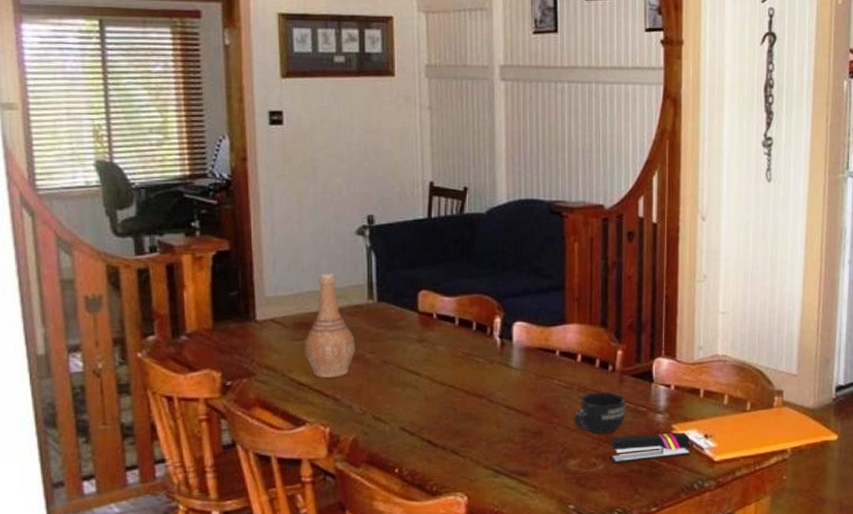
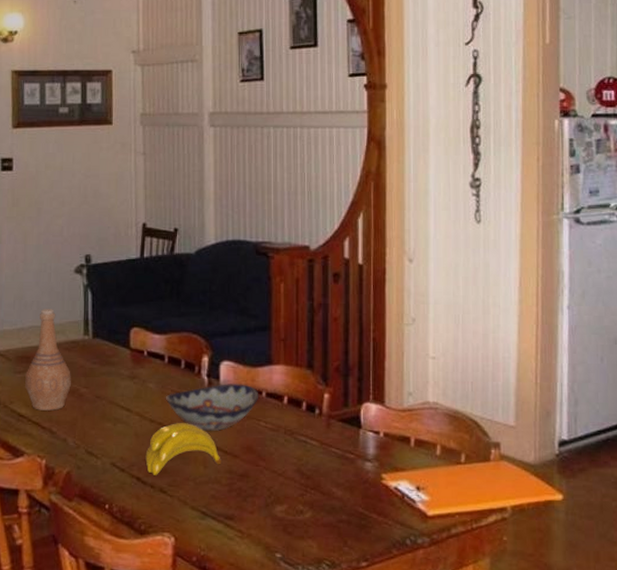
banana: none [436,384,515,437] -> present [145,423,221,475]
decorative bowl: none [456,344,553,392] -> present [165,384,259,432]
mug: present [574,391,627,434] -> none [281,435,335,480]
stapler: present [610,432,691,464] -> none [317,482,402,512]

